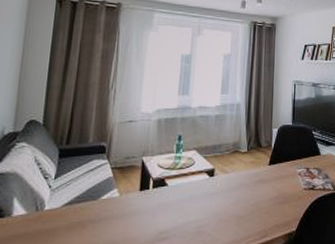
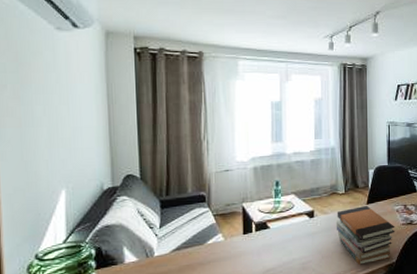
book stack: none [236,167,297,232] -> present [336,206,395,265]

